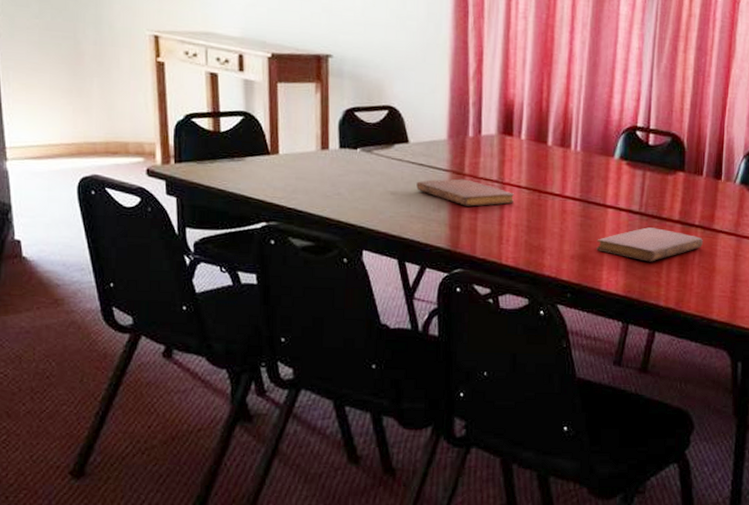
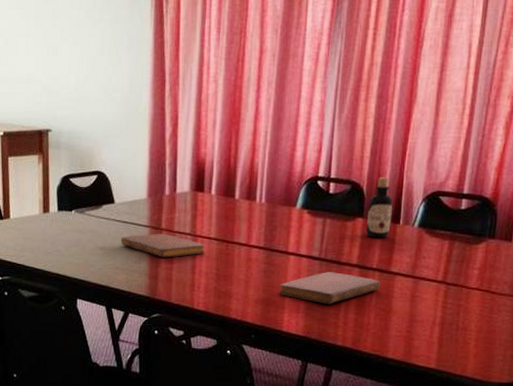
bottle: none [687,131,714,194] -> present [365,177,393,238]

